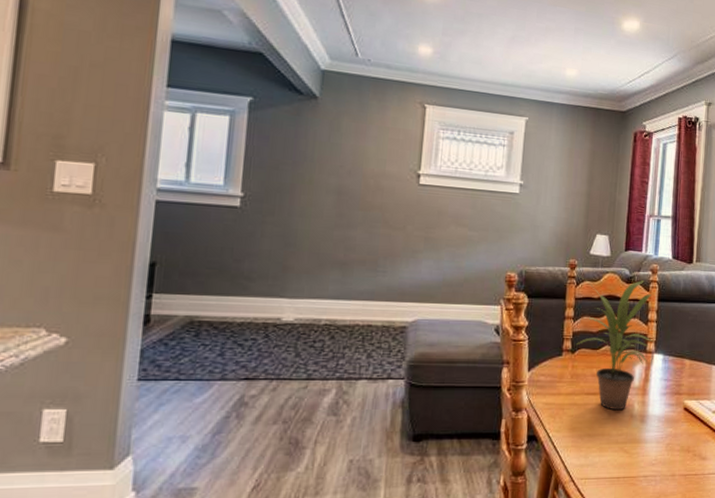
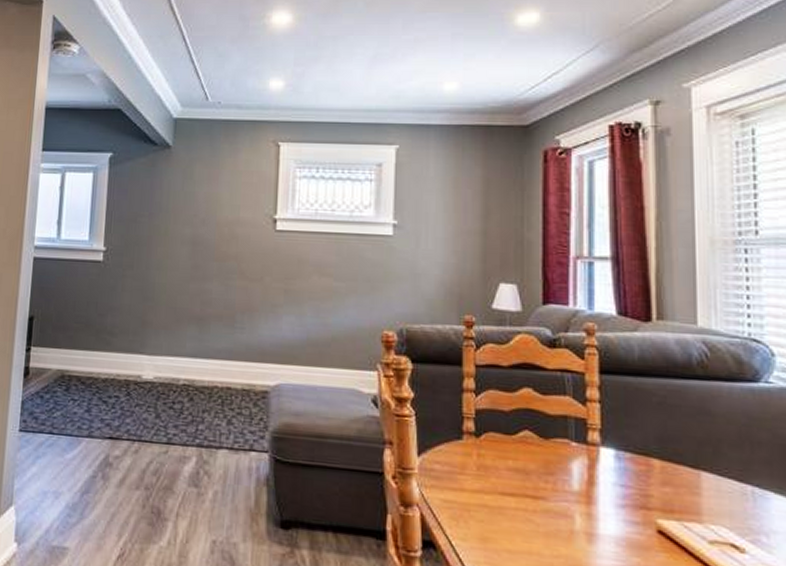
potted plant: present [567,276,653,409] -> none [467,336,597,521]

